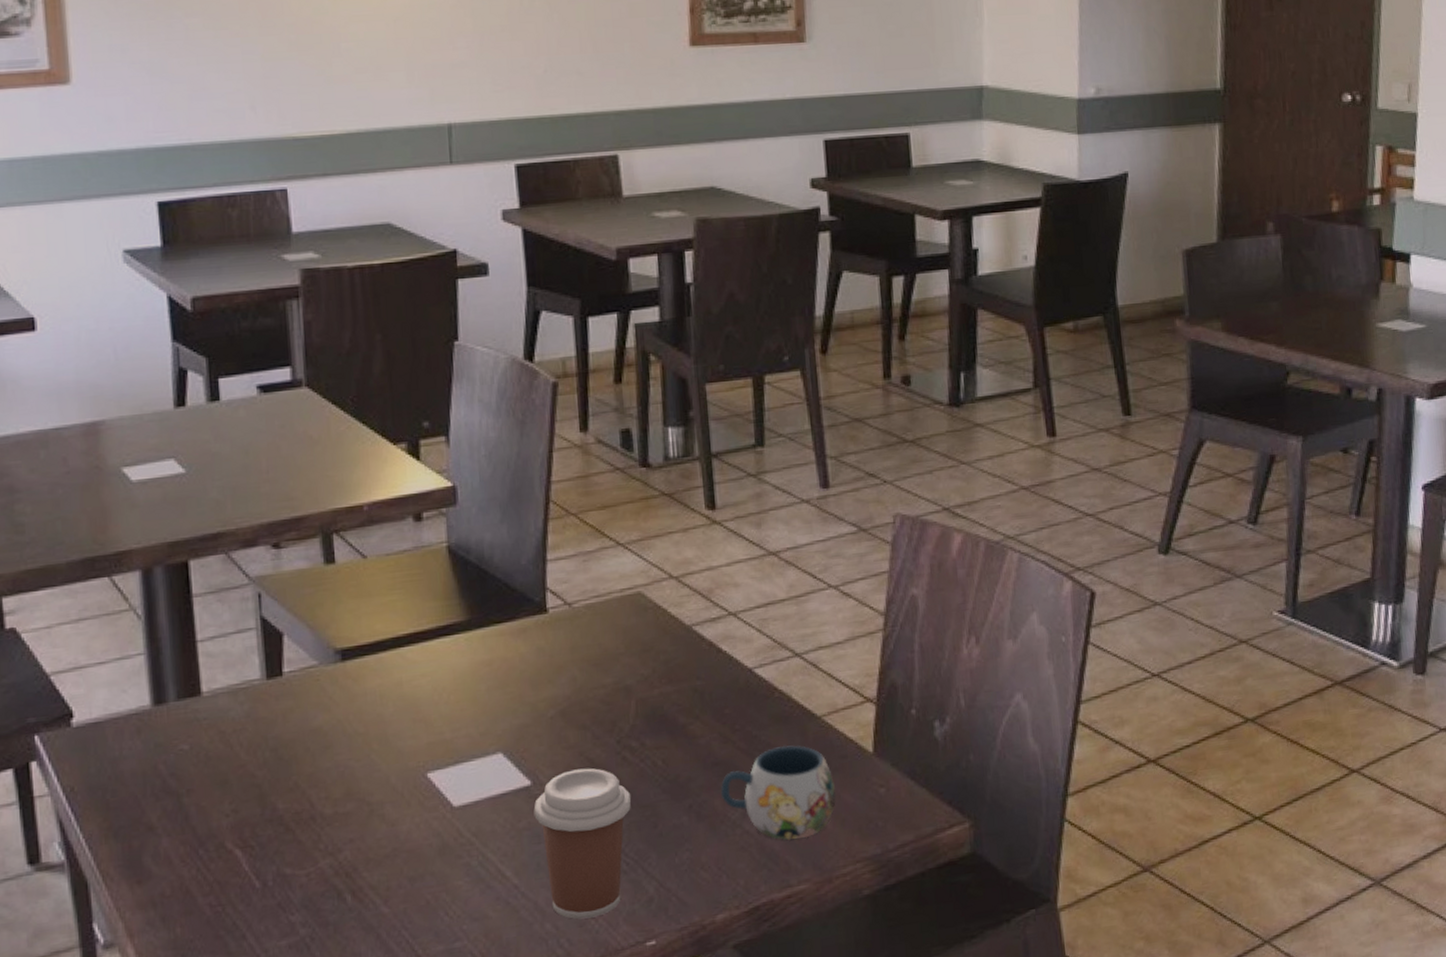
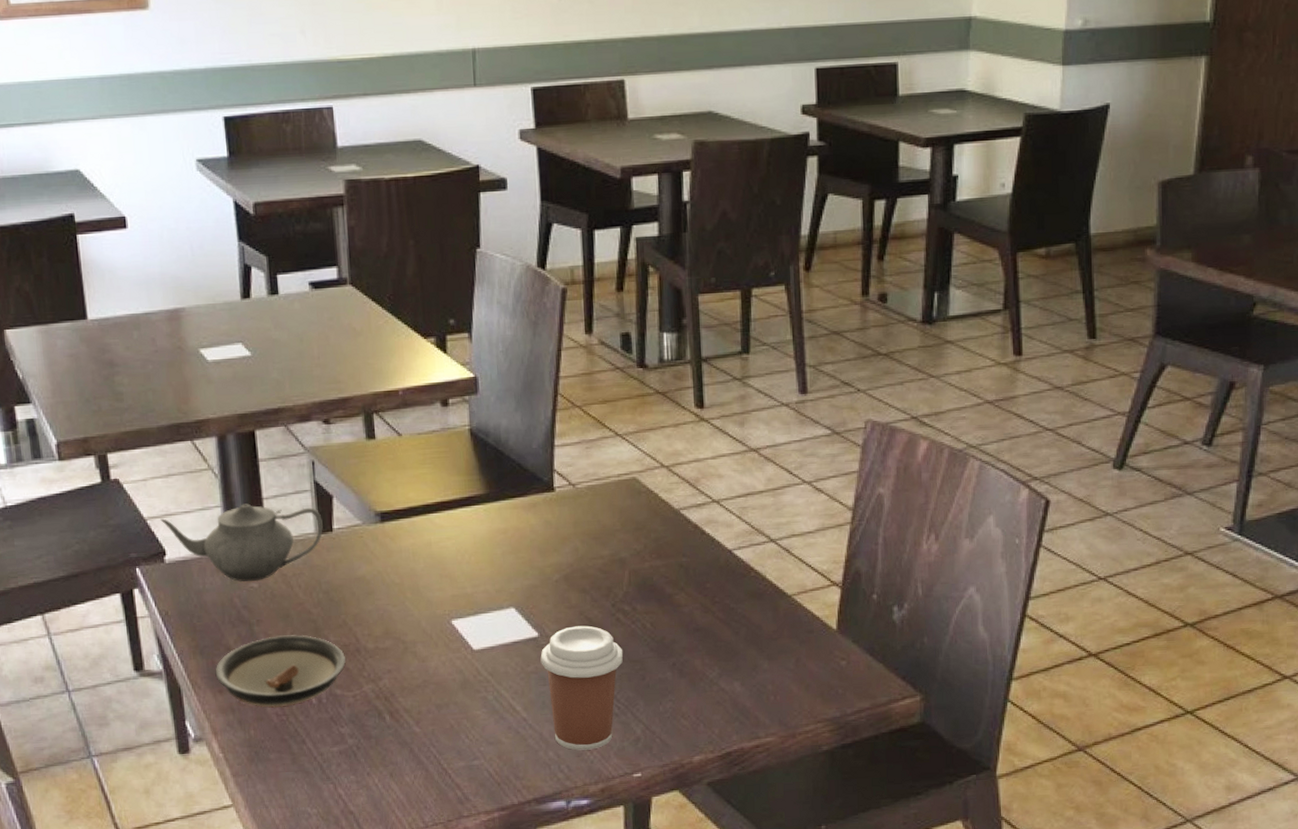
teapot: none [67,648,271,744] -> present [160,503,323,582]
saucer: none [132,804,298,898] -> present [215,635,347,709]
mug: present [721,745,837,841] -> none [701,618,803,699]

